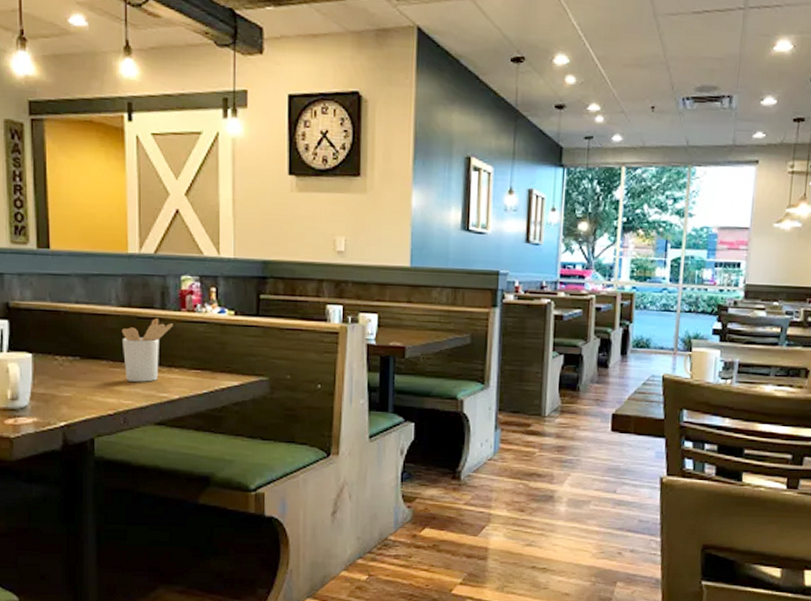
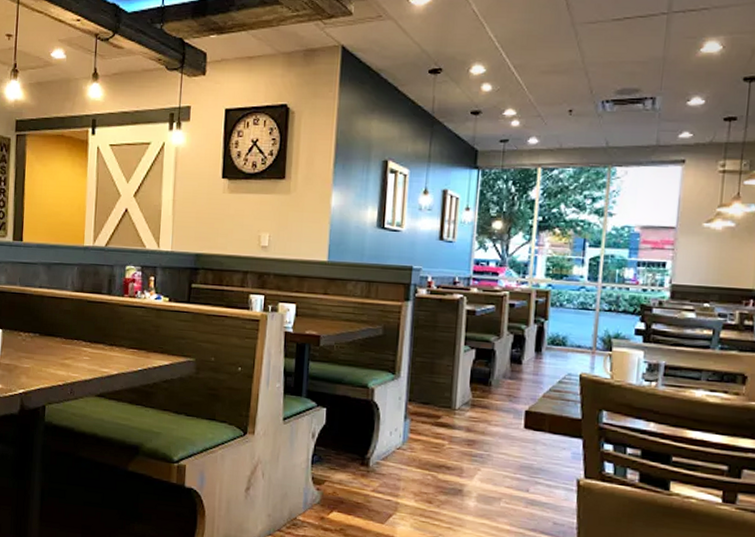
utensil holder: present [121,317,173,382] -> none [74,302,117,358]

